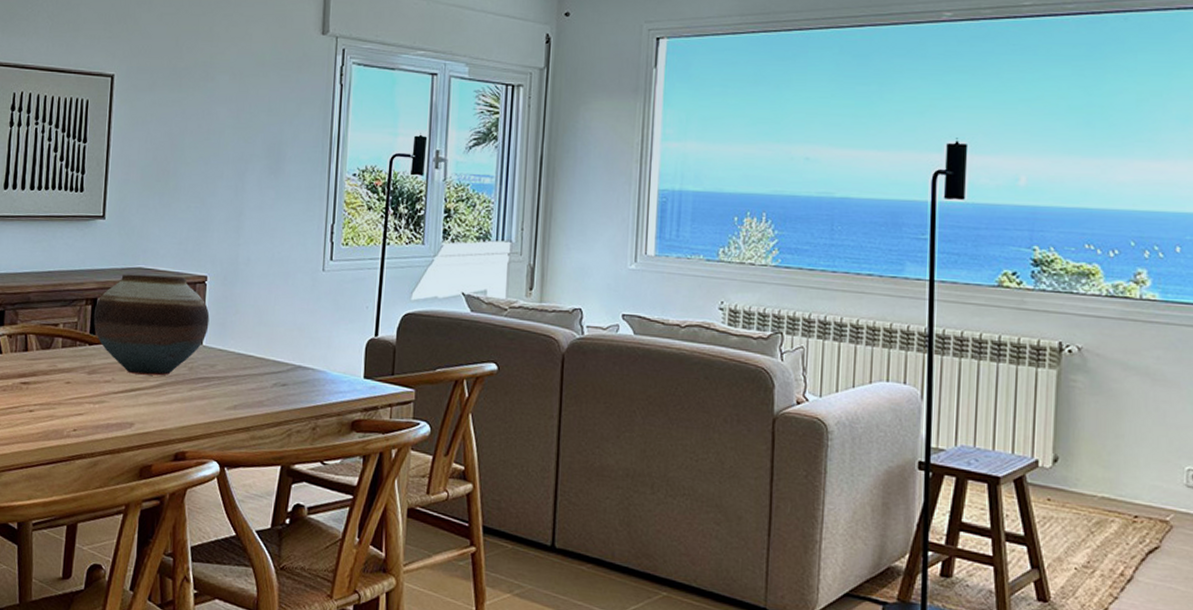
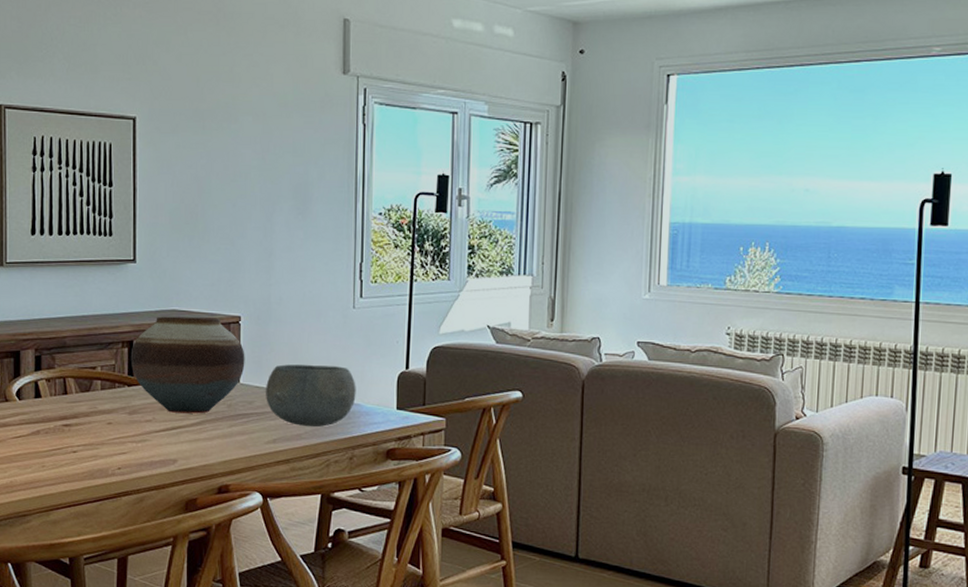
bowl: none [228,327,323,395] -> present [266,364,356,428]

